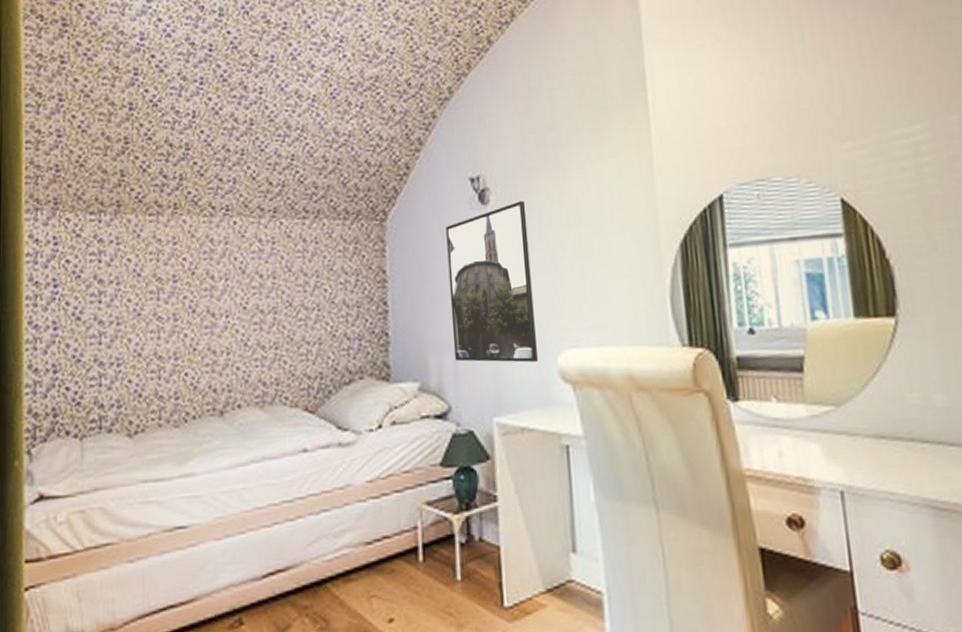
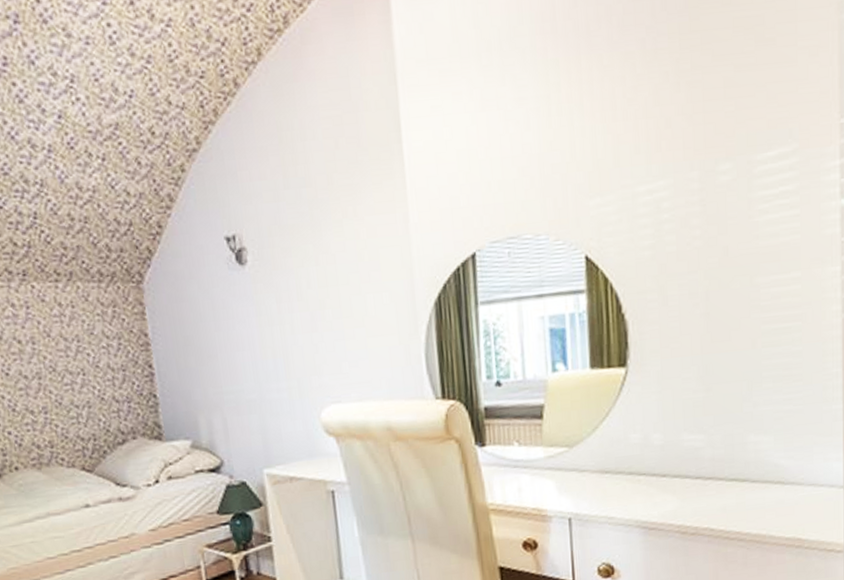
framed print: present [446,200,539,363] -> none [204,260,304,420]

